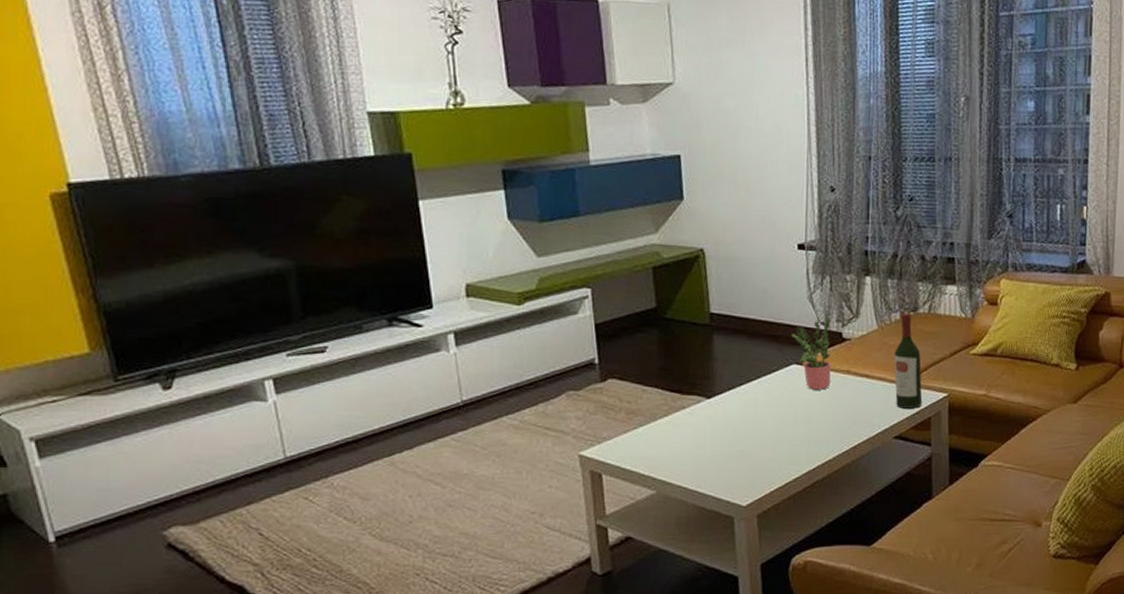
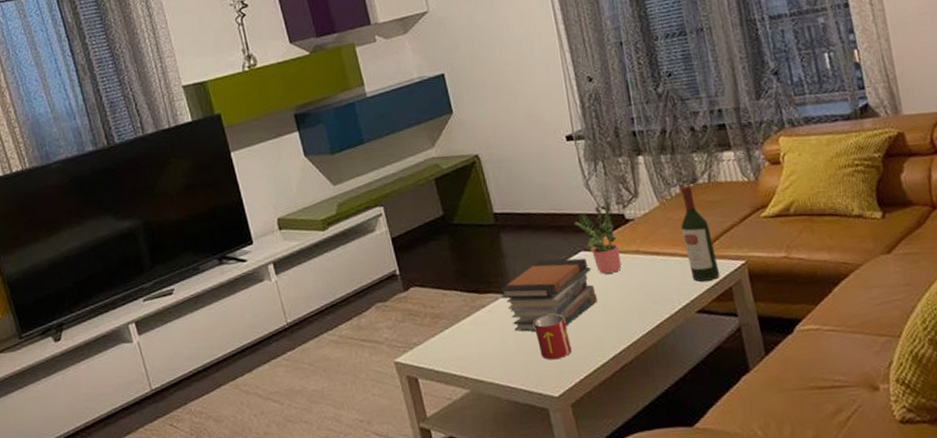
book stack: none [703,368,802,439] -> present [500,258,598,332]
mug: none [733,424,767,469] -> present [534,314,572,360]

